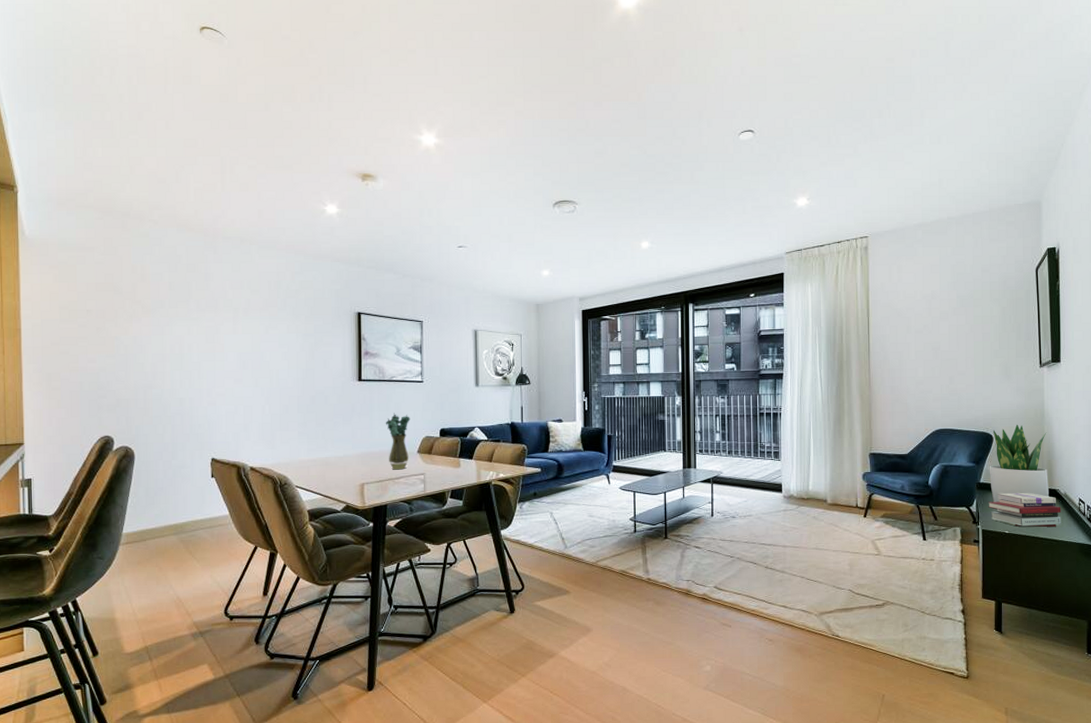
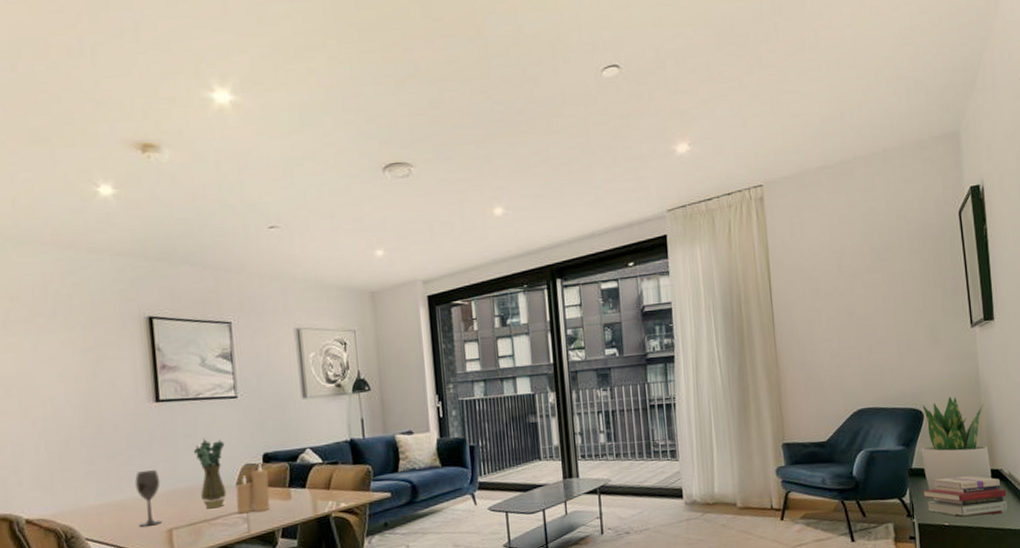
wine glass: none [337,436,357,481] -> present [134,470,161,528]
candle: none [417,437,444,476] -> present [235,464,270,514]

